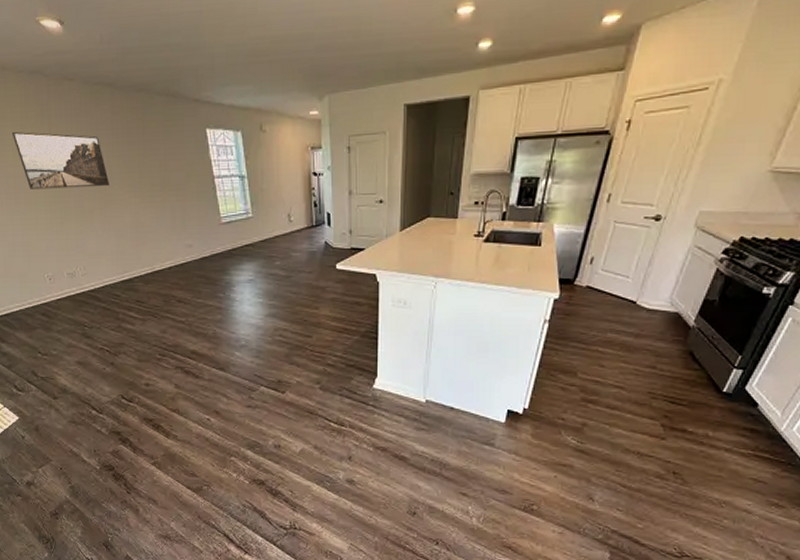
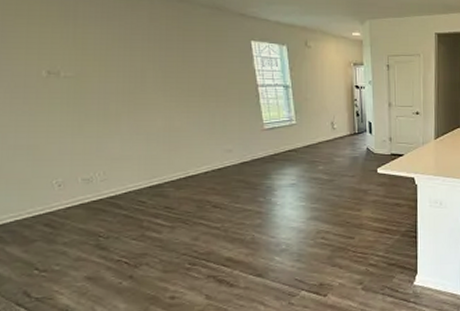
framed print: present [11,131,109,190] -> none [26,29,142,90]

